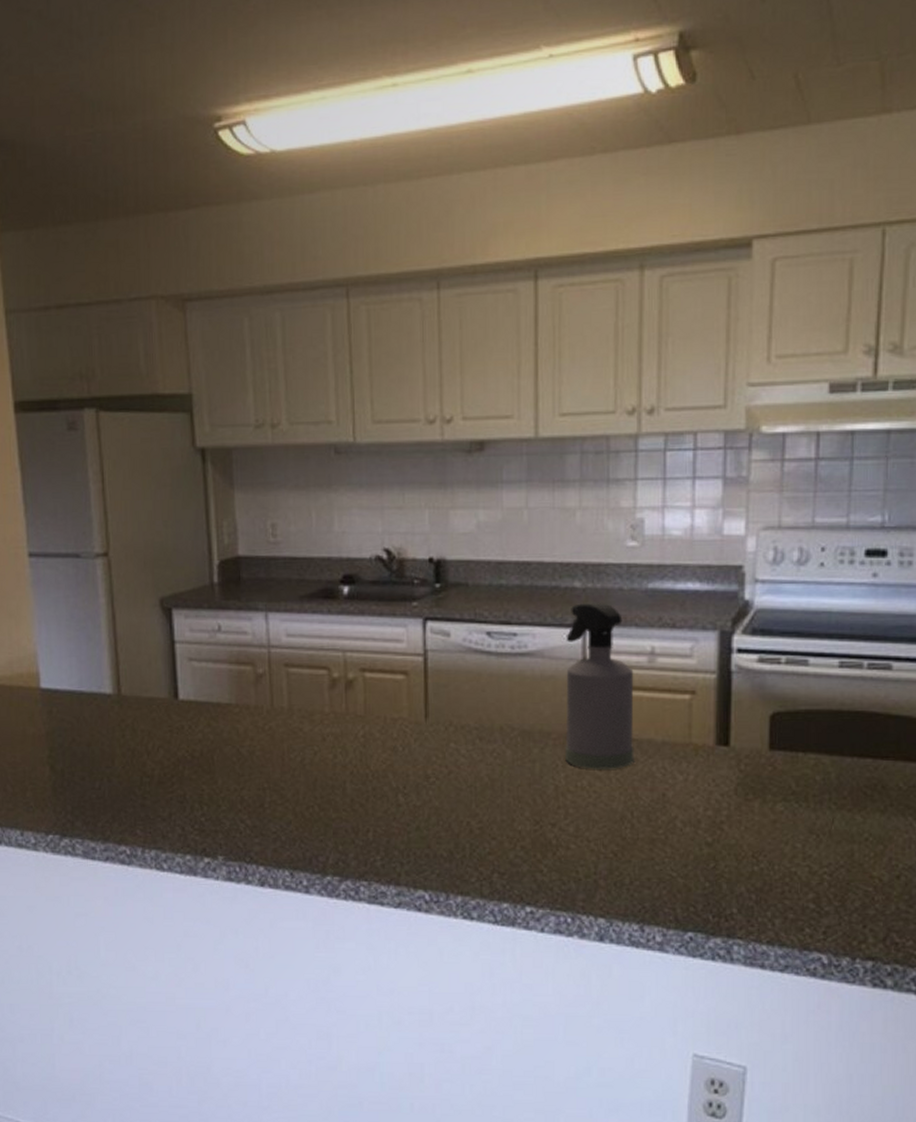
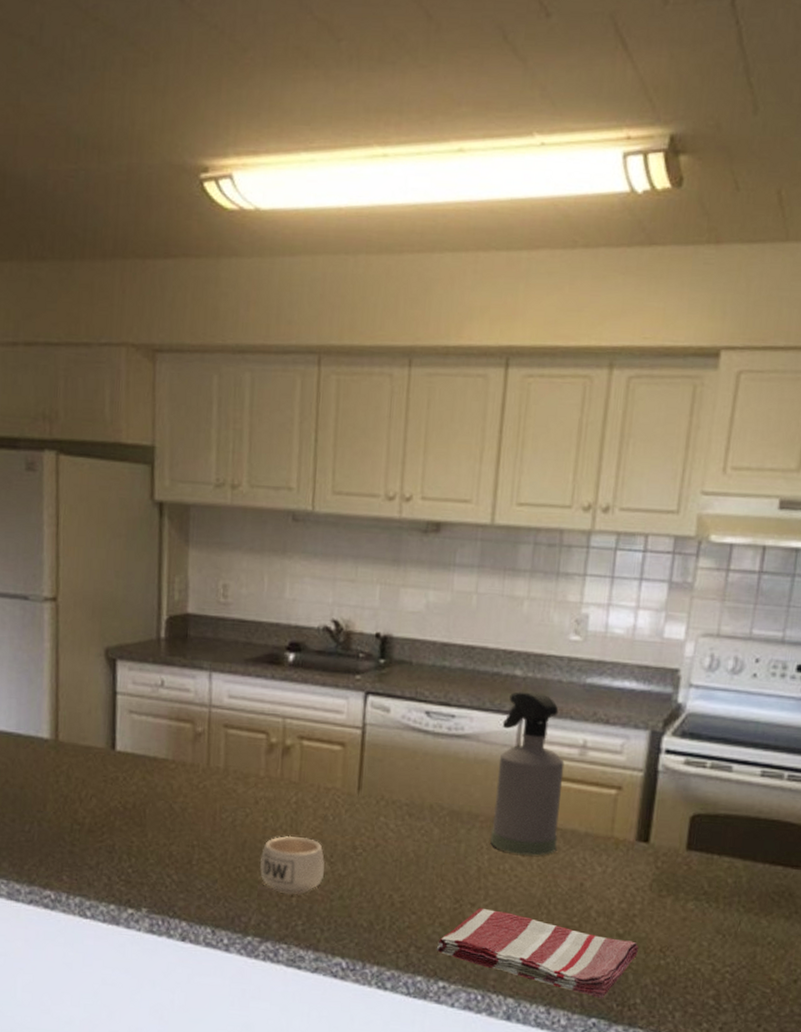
mug: none [332,770,399,830] -> present [259,835,326,895]
dish towel: none [520,827,729,912] -> present [436,907,638,999]

